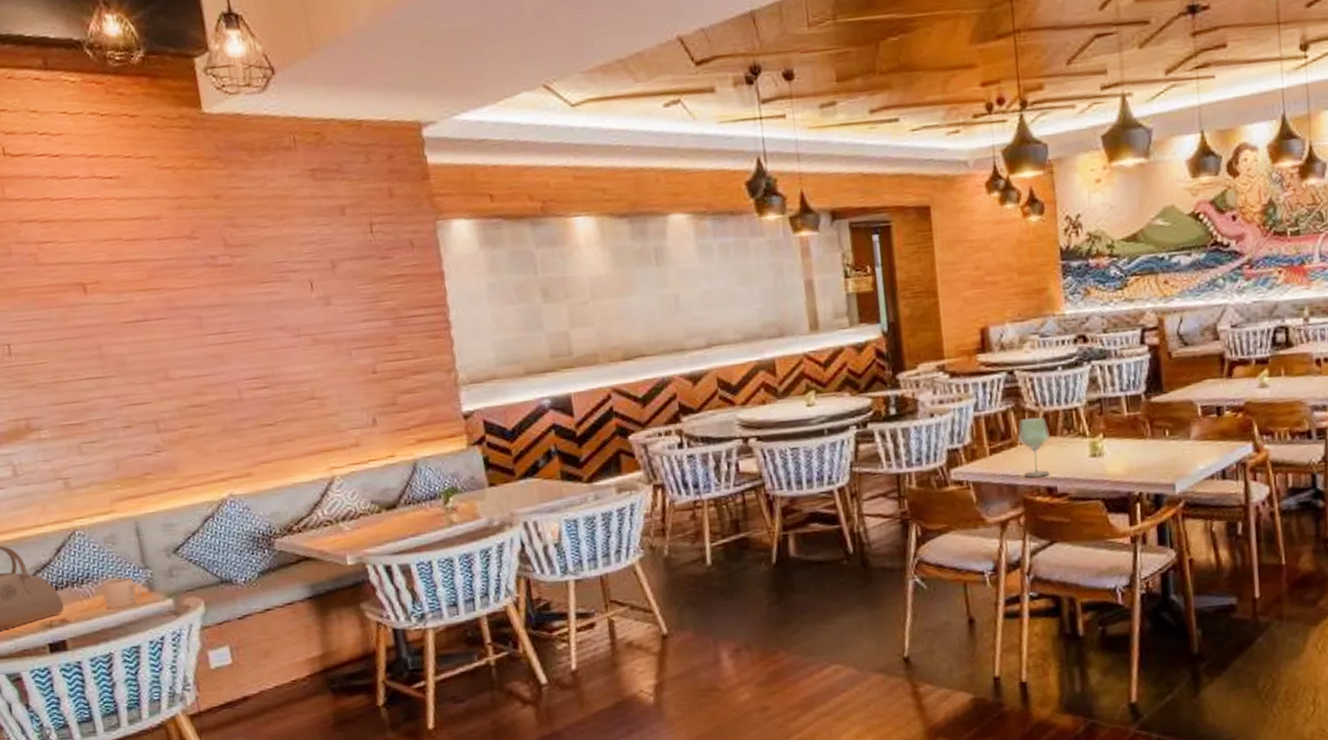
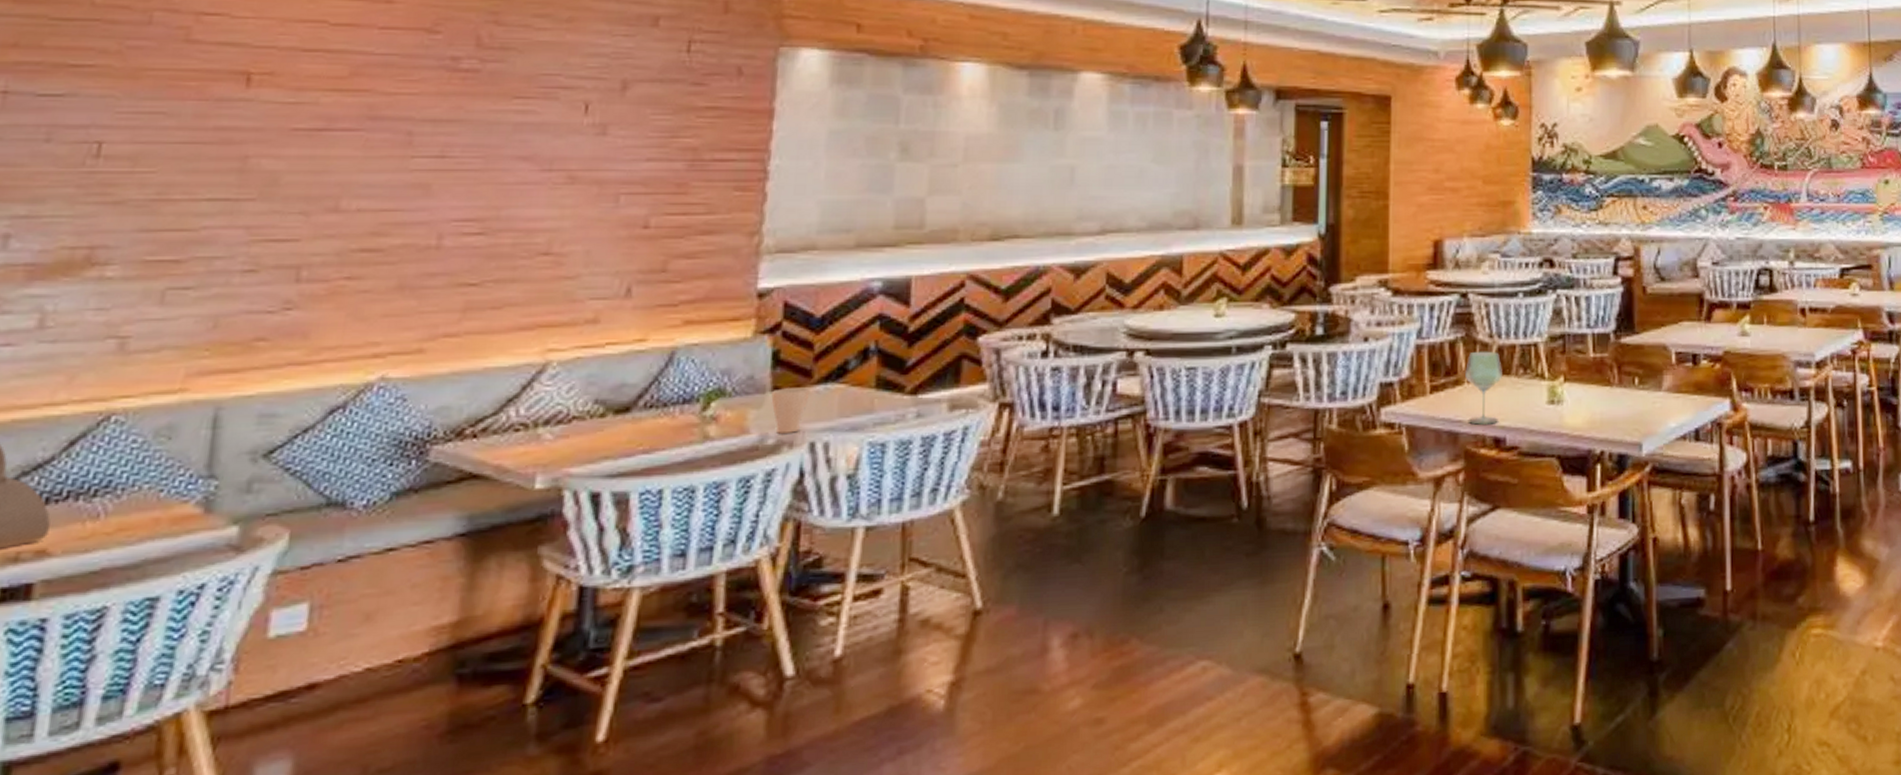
mug: present [102,577,143,610] -> none [121,489,194,539]
cup: none [489,482,516,517] -> present [771,388,810,434]

